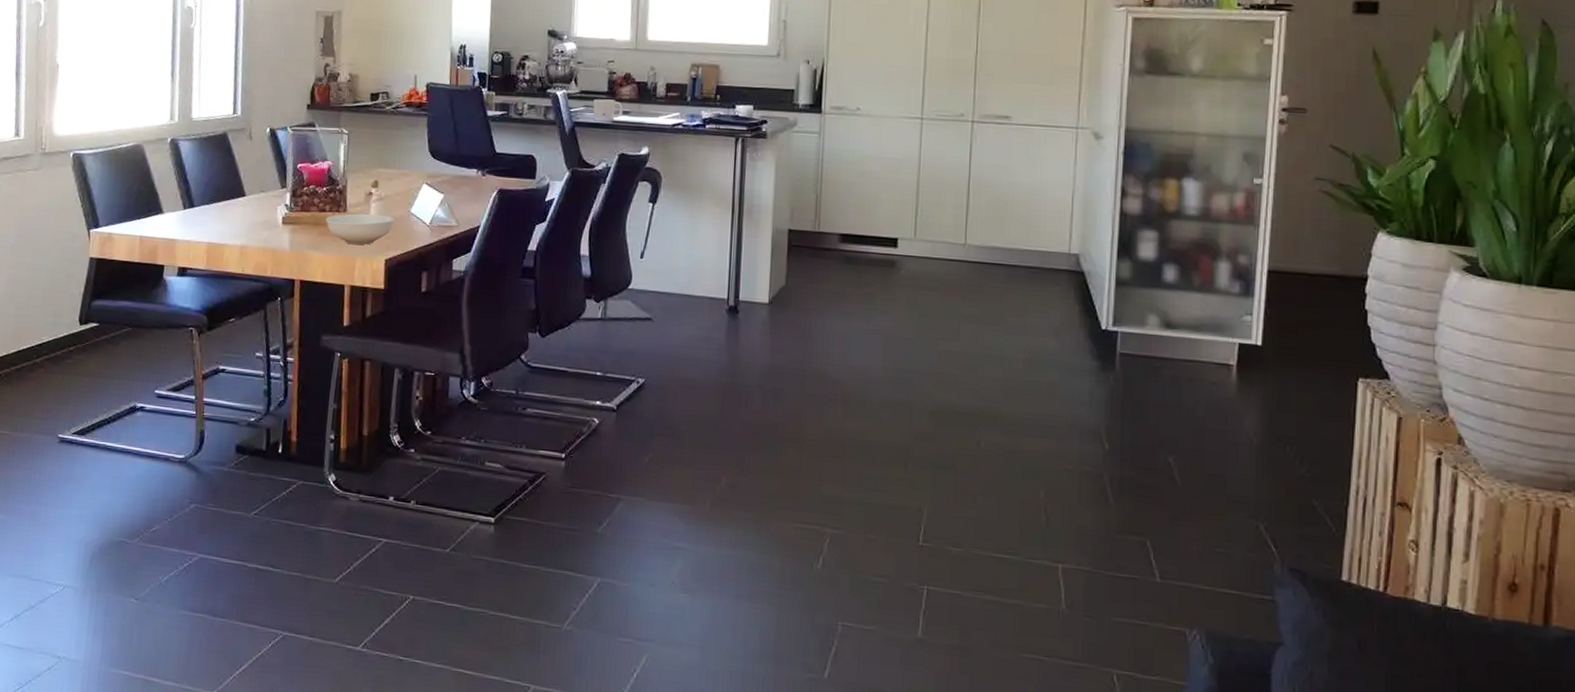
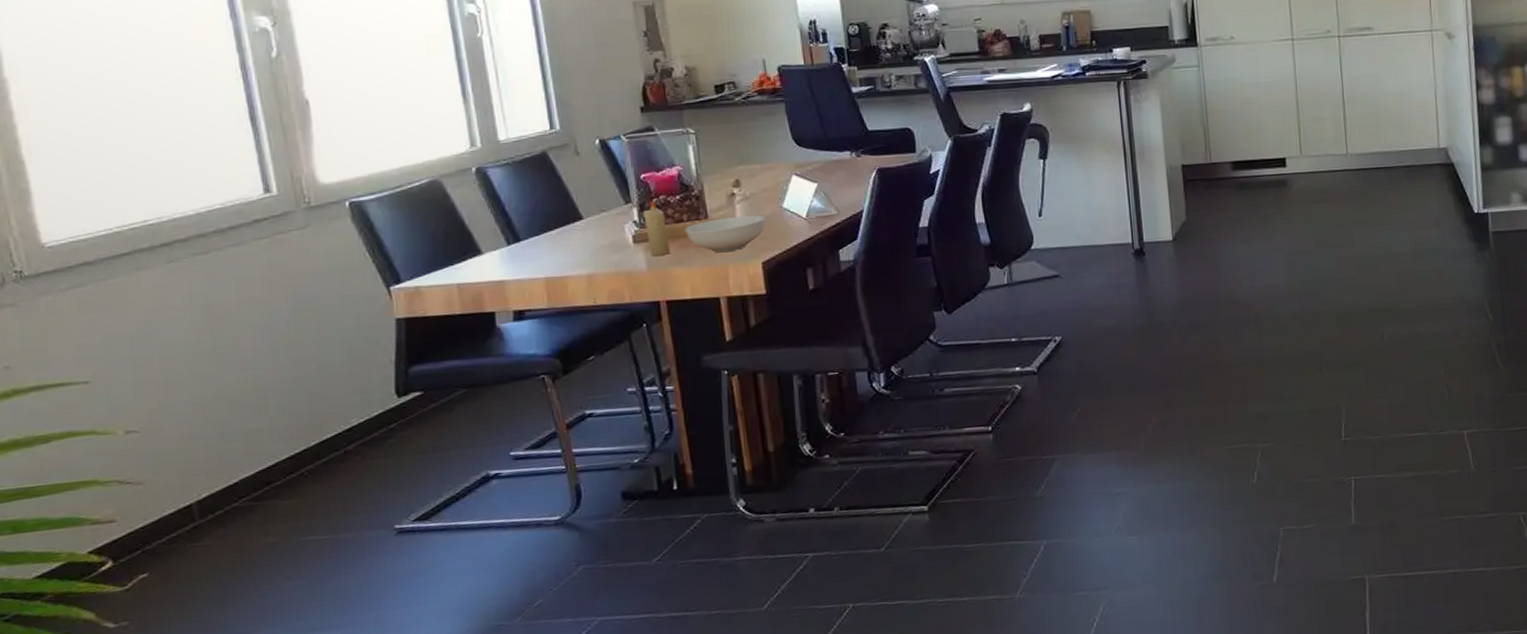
candle: none [294,188,312,239] -> present [643,200,671,256]
mug: present [593,99,623,123] -> none [965,59,998,85]

